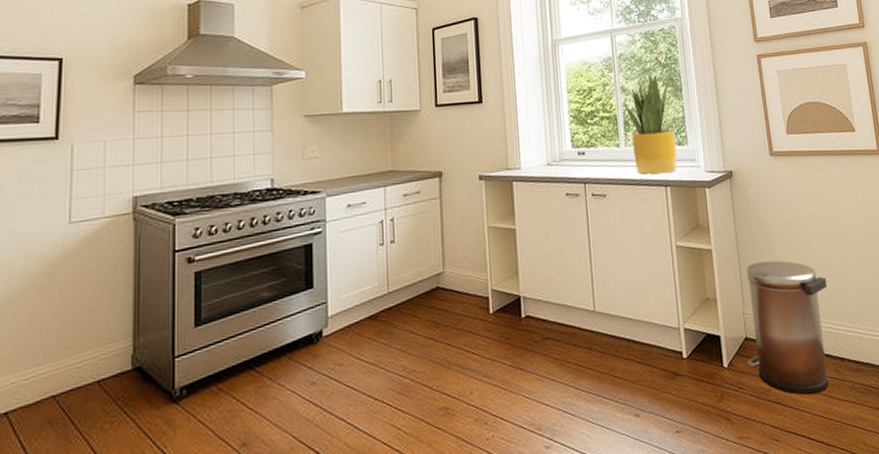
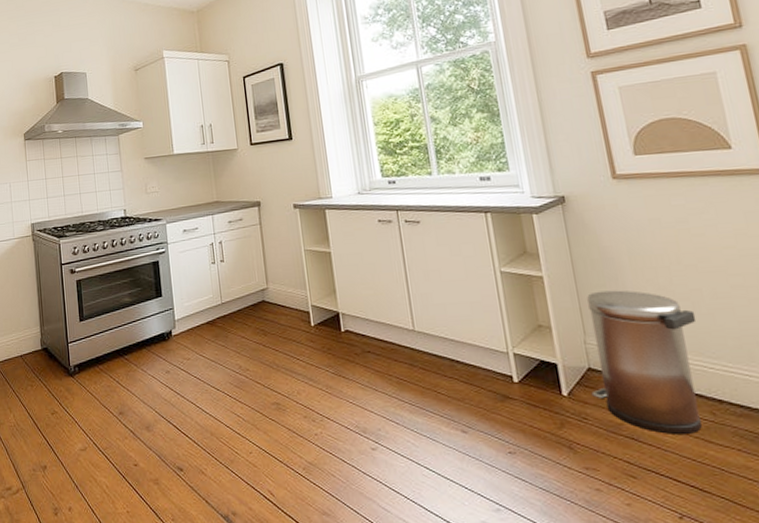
planter: present [622,71,677,175] -> none [433,99,498,201]

